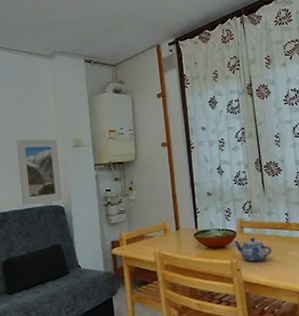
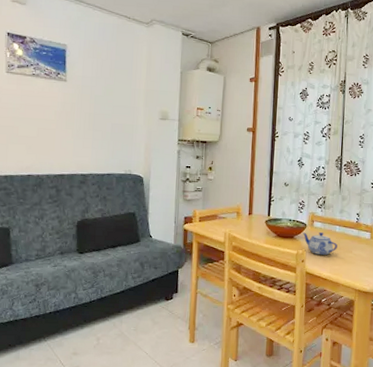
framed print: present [17,139,63,205] -> none [102,104,145,171]

